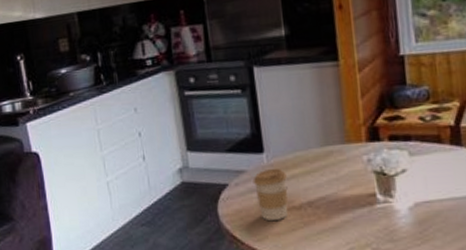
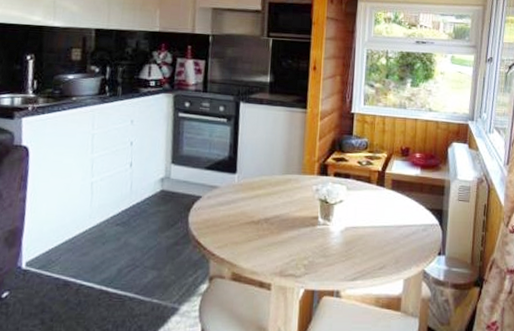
coffee cup: present [252,168,288,222] -> none [223,187,252,232]

